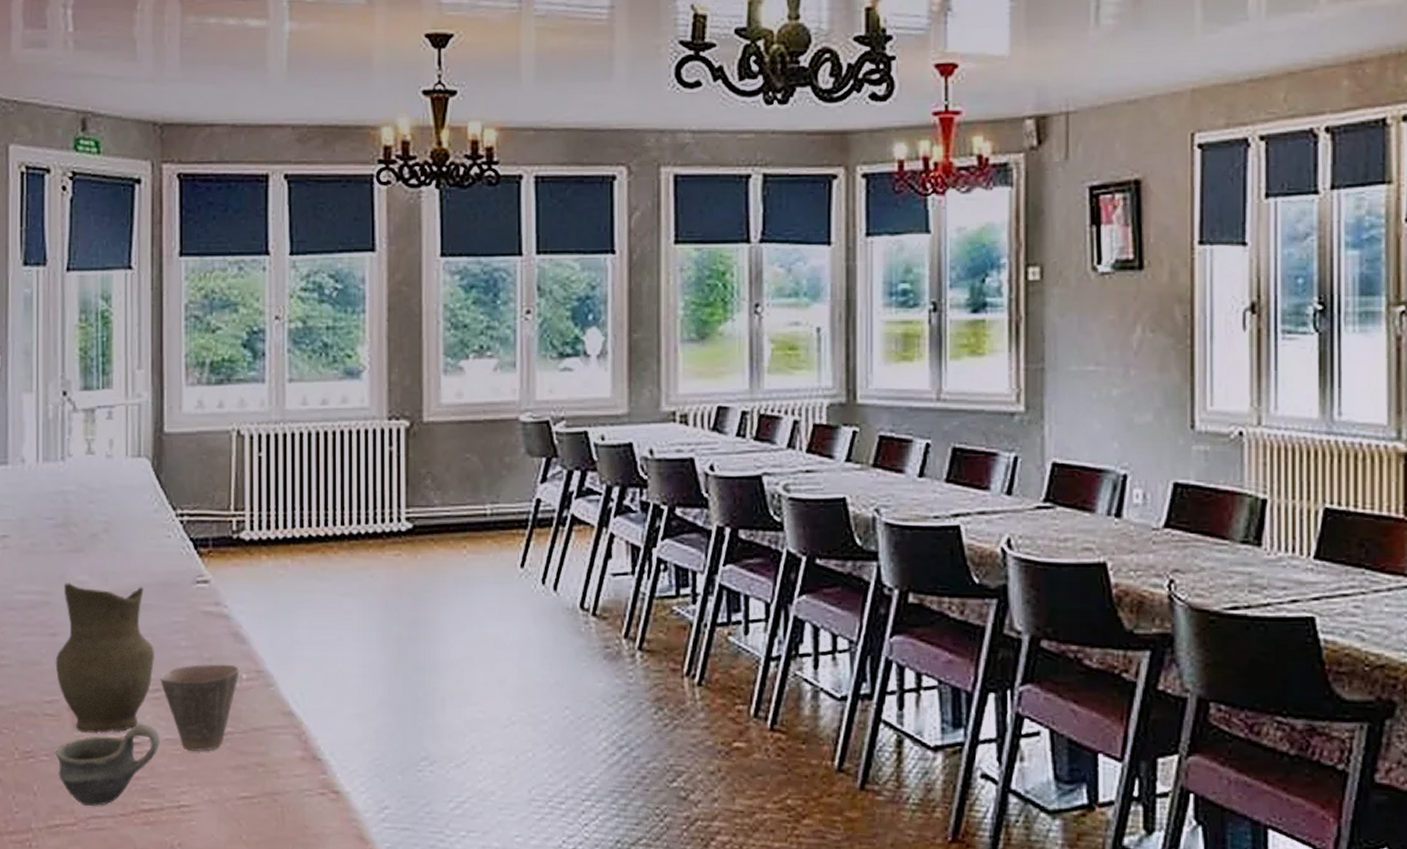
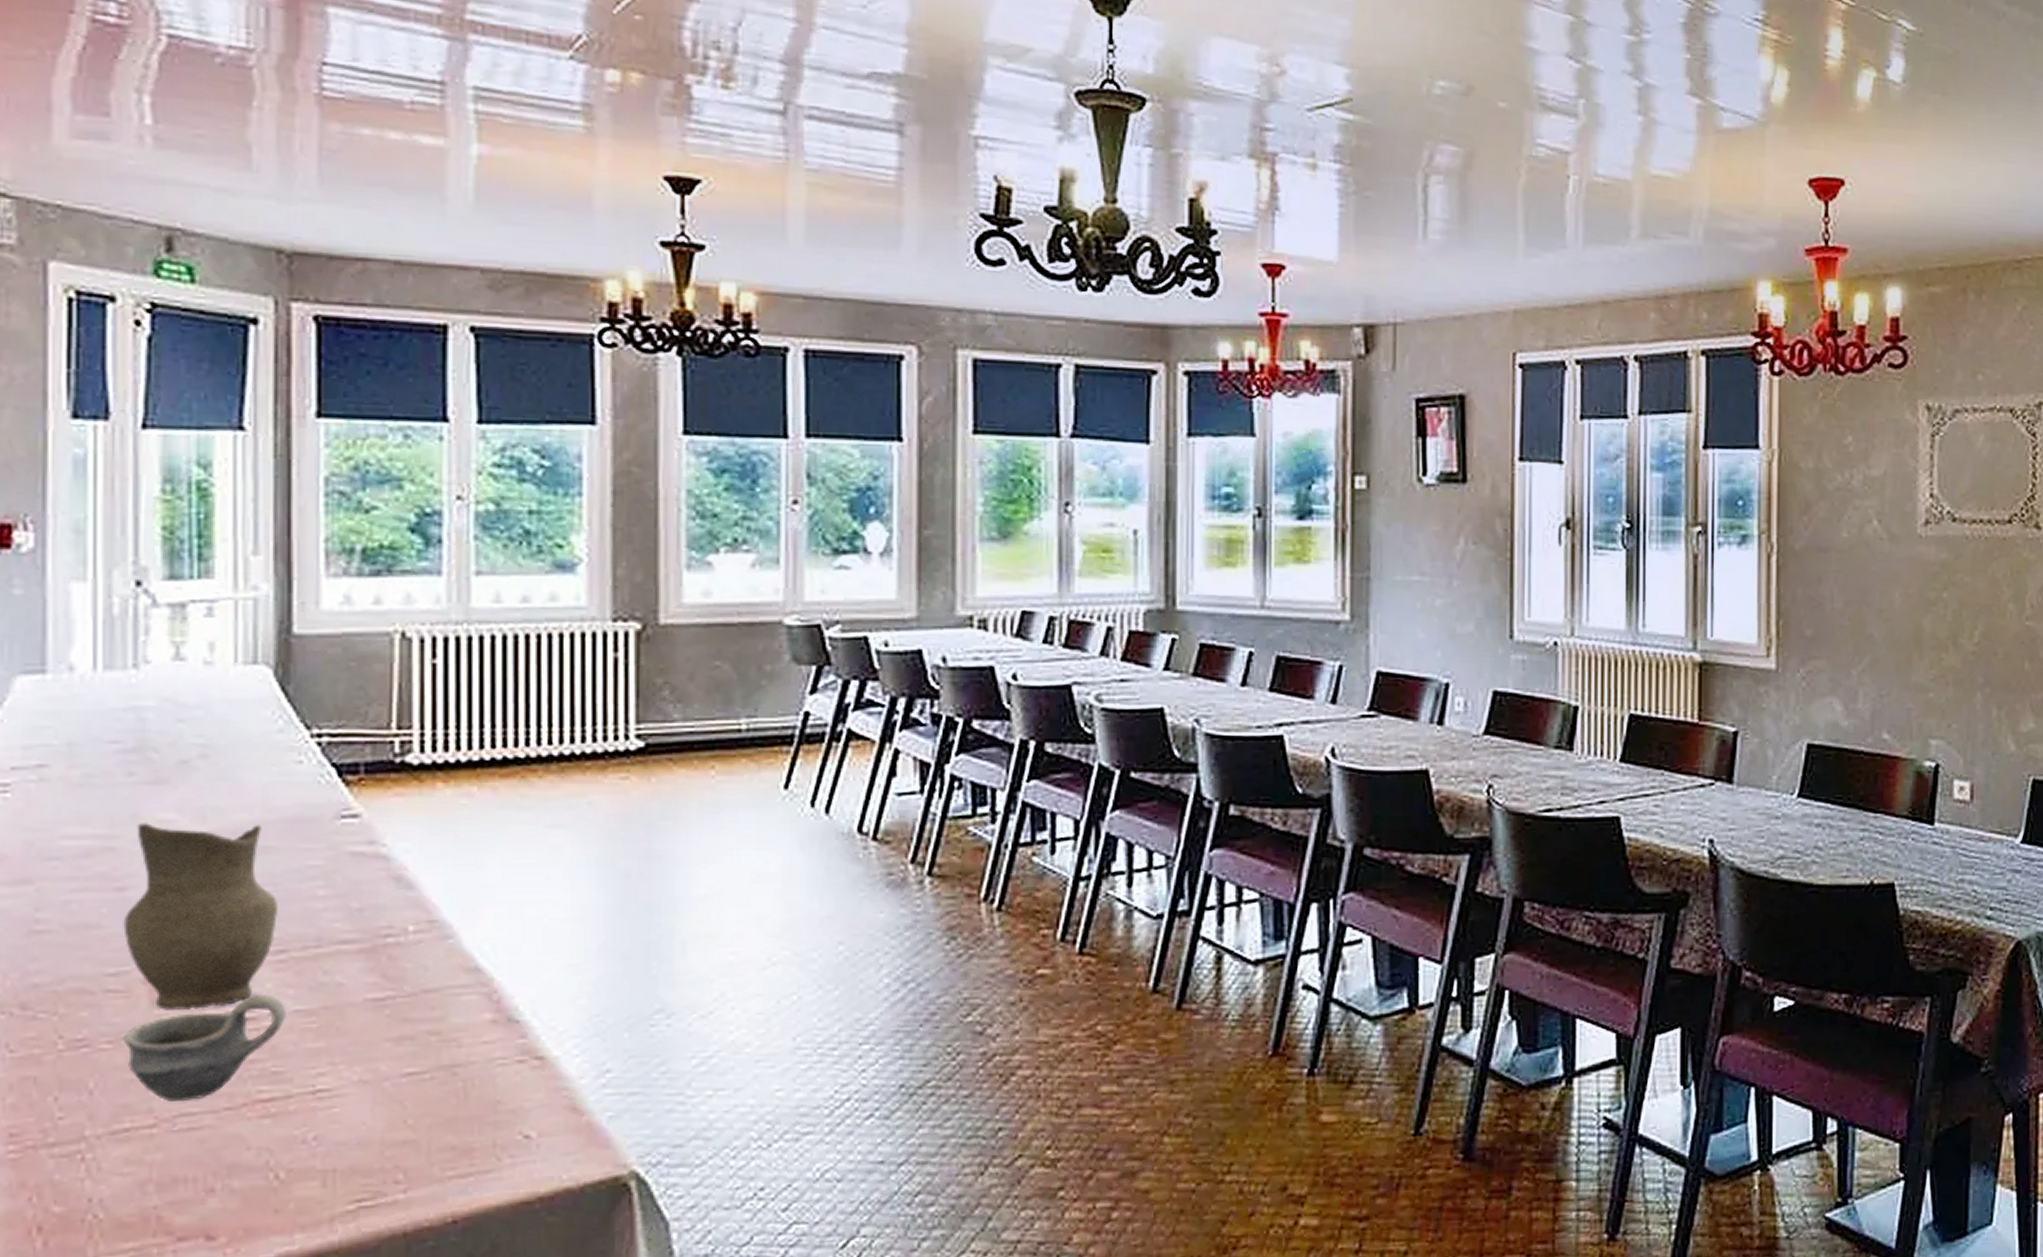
cup: present [160,664,239,752] -> none [286,914,404,1024]

